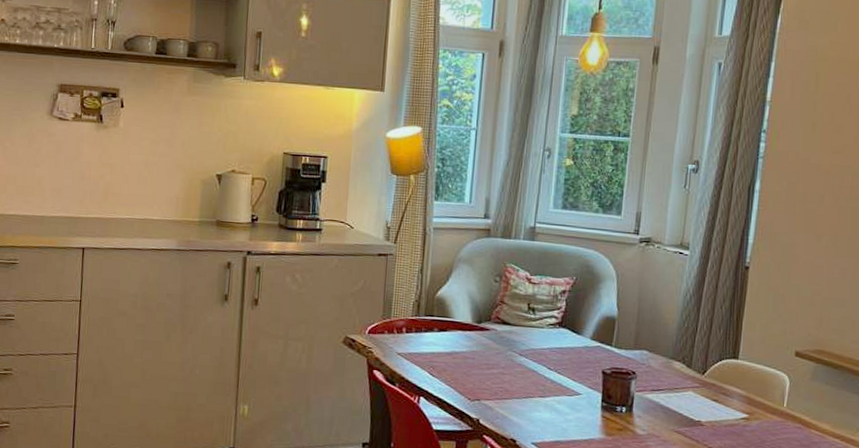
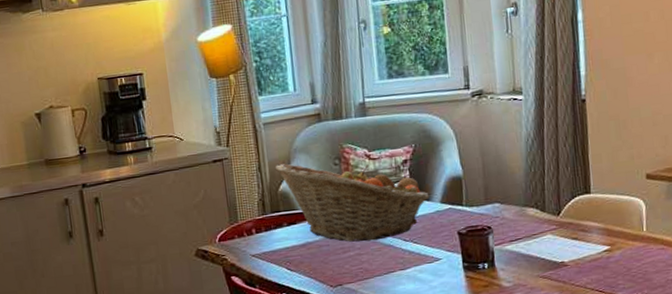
fruit basket: none [436,270,581,363] -> present [275,163,430,242]

